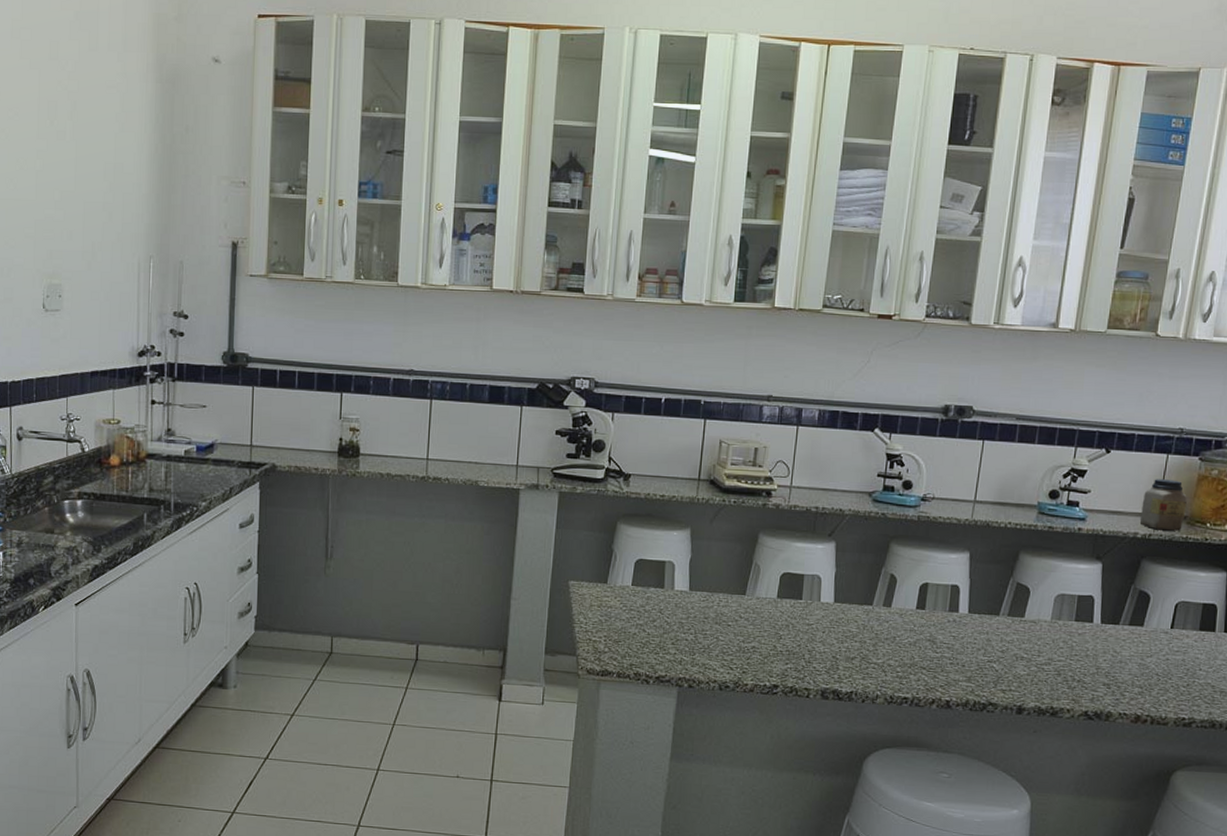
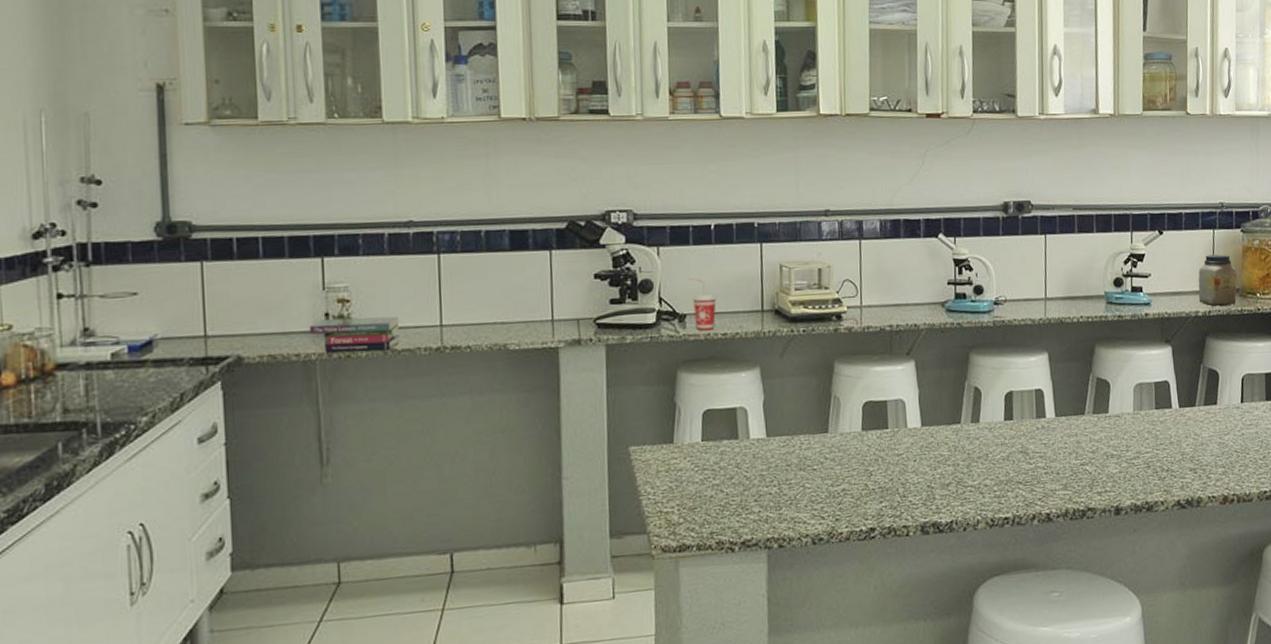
books: none [326,443,396,475] -> present [309,316,400,354]
beverage cup: none [636,441,660,492] -> present [687,276,717,332]

